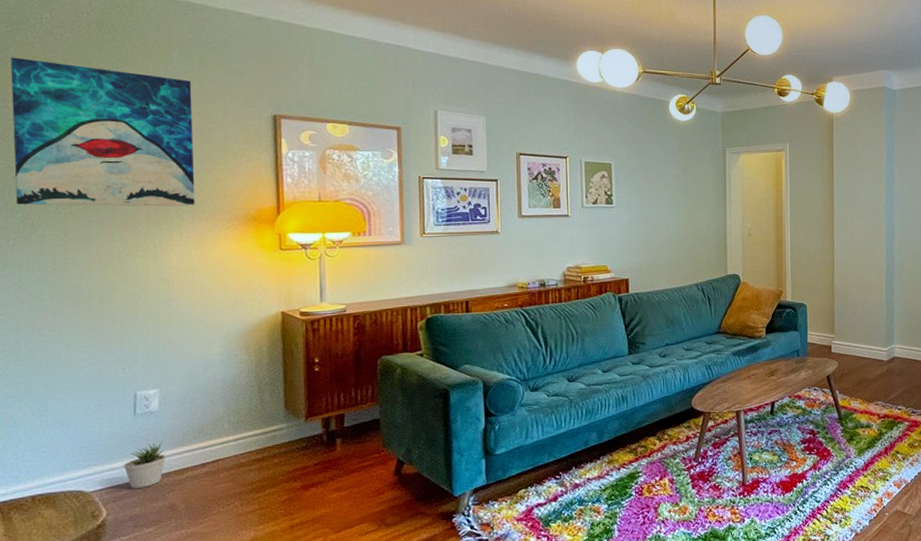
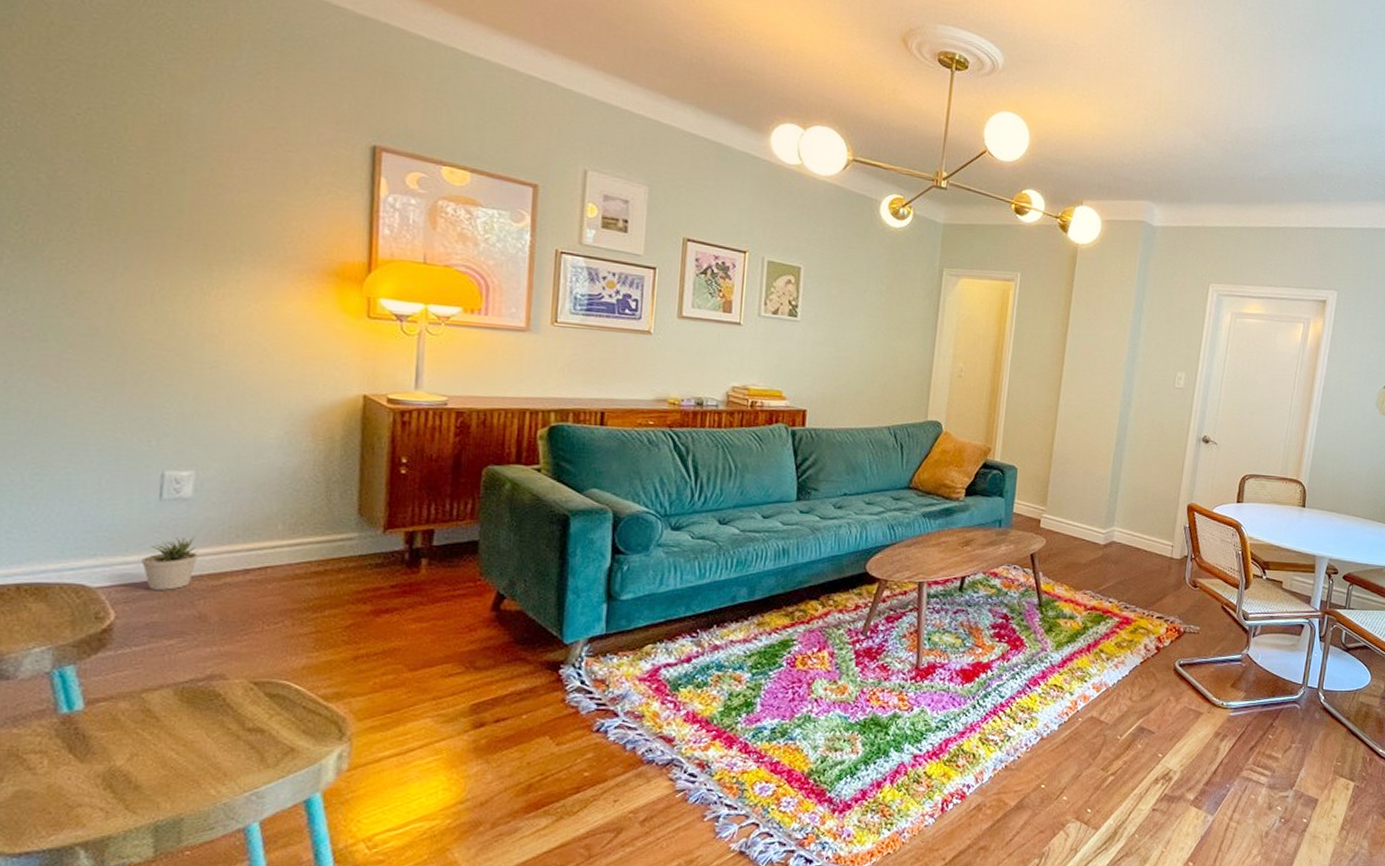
wall art: present [10,57,195,207] -> none [15,17,266,248]

